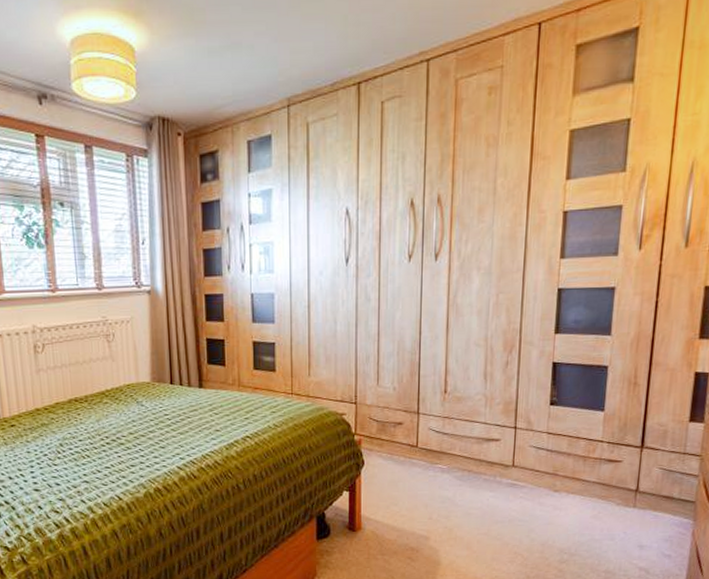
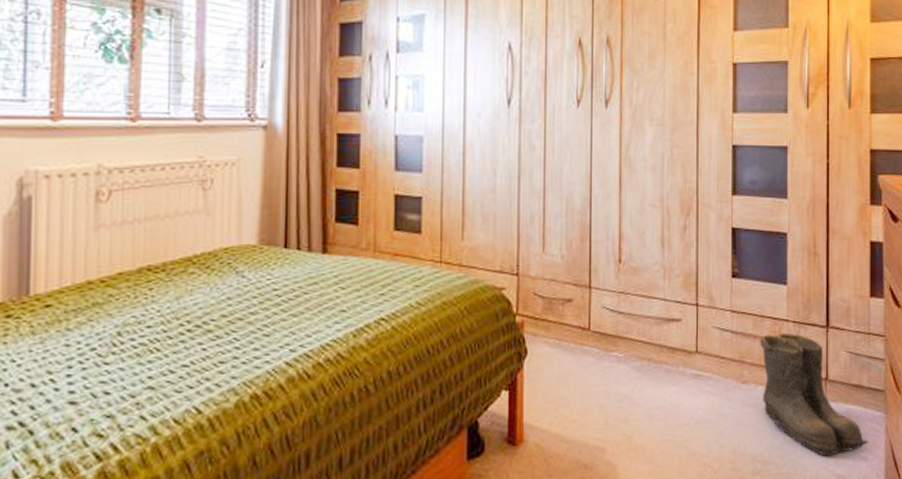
boots: none [573,451,674,553] -> present [760,332,869,457]

